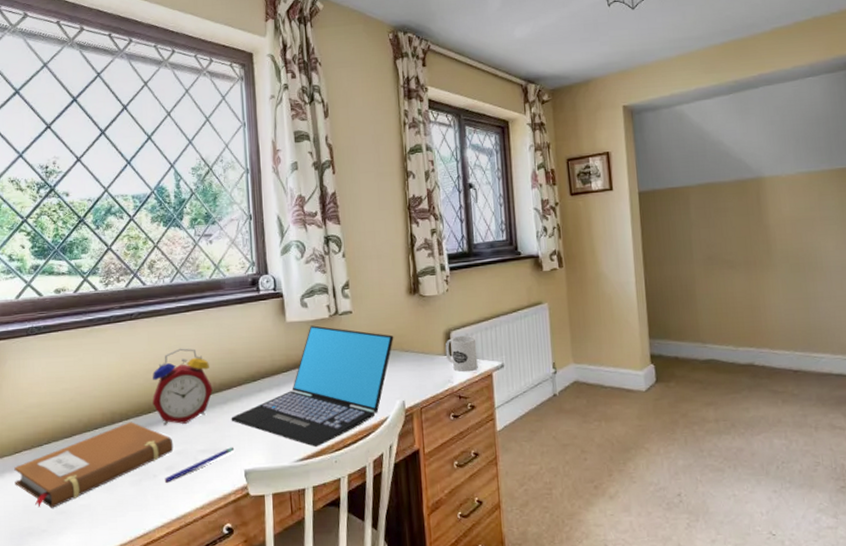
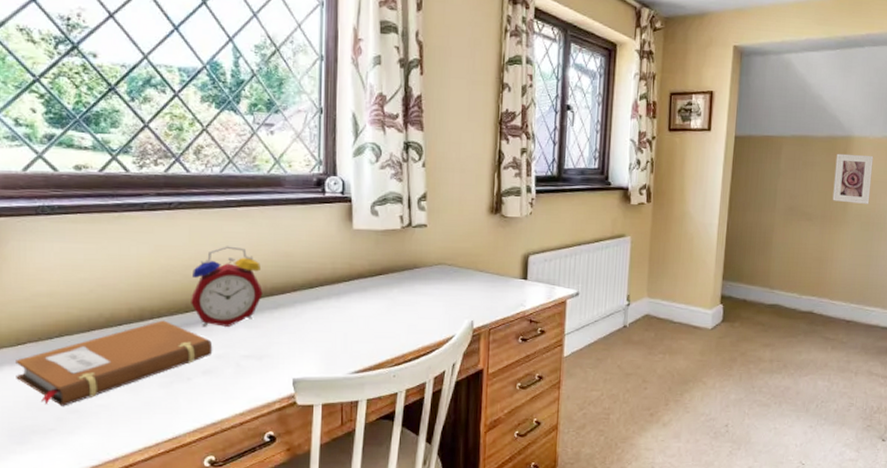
pen: present [164,447,235,483] -> none [200,354,283,387]
laptop: present [231,325,394,448] -> none [281,236,469,361]
mug: present [445,335,478,372] -> none [521,260,554,297]
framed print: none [749,193,795,246] -> present [832,153,874,204]

